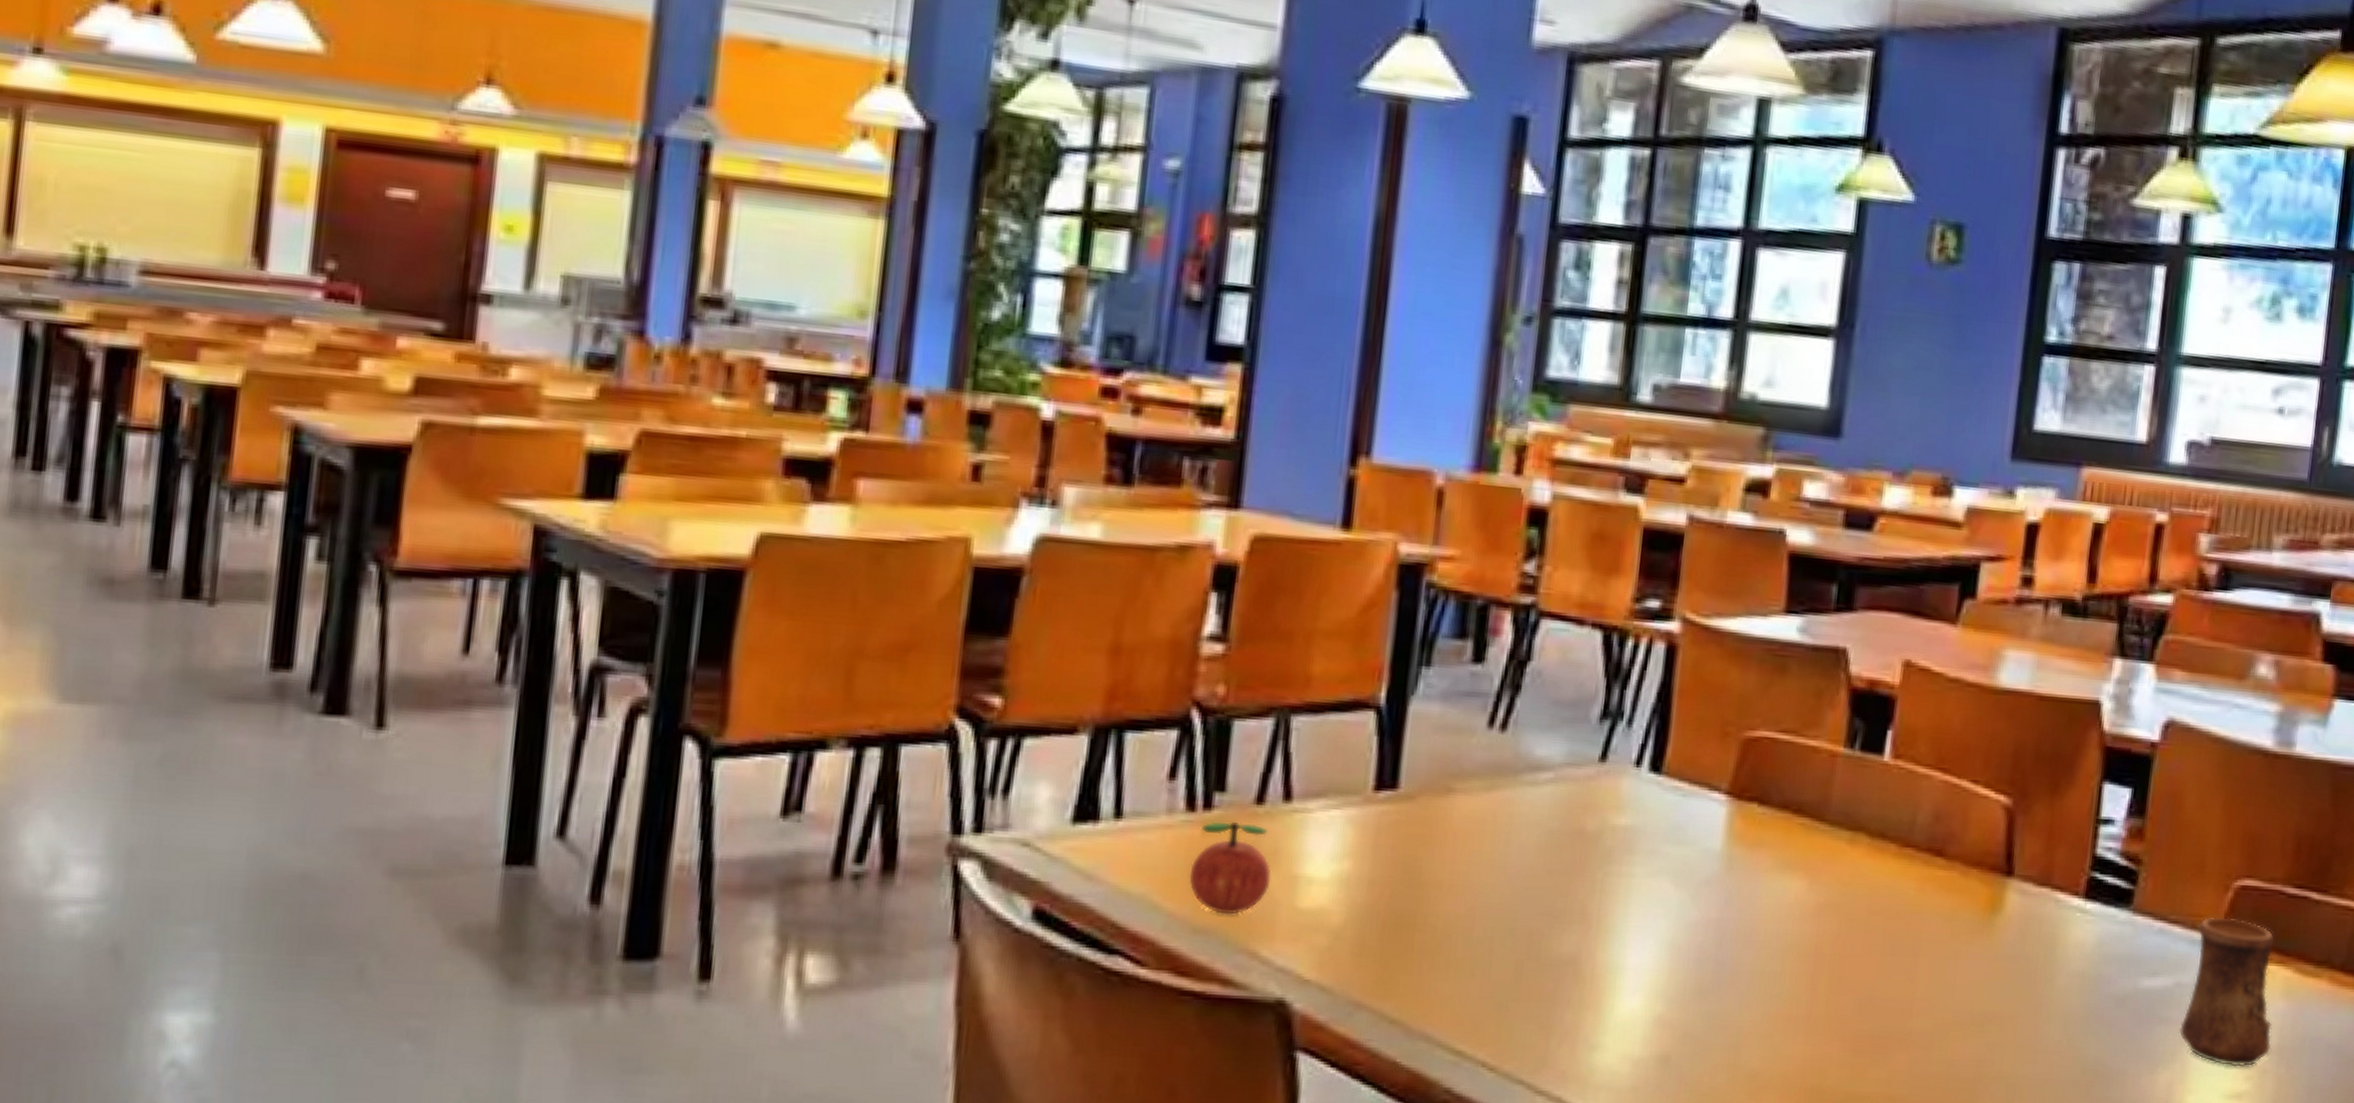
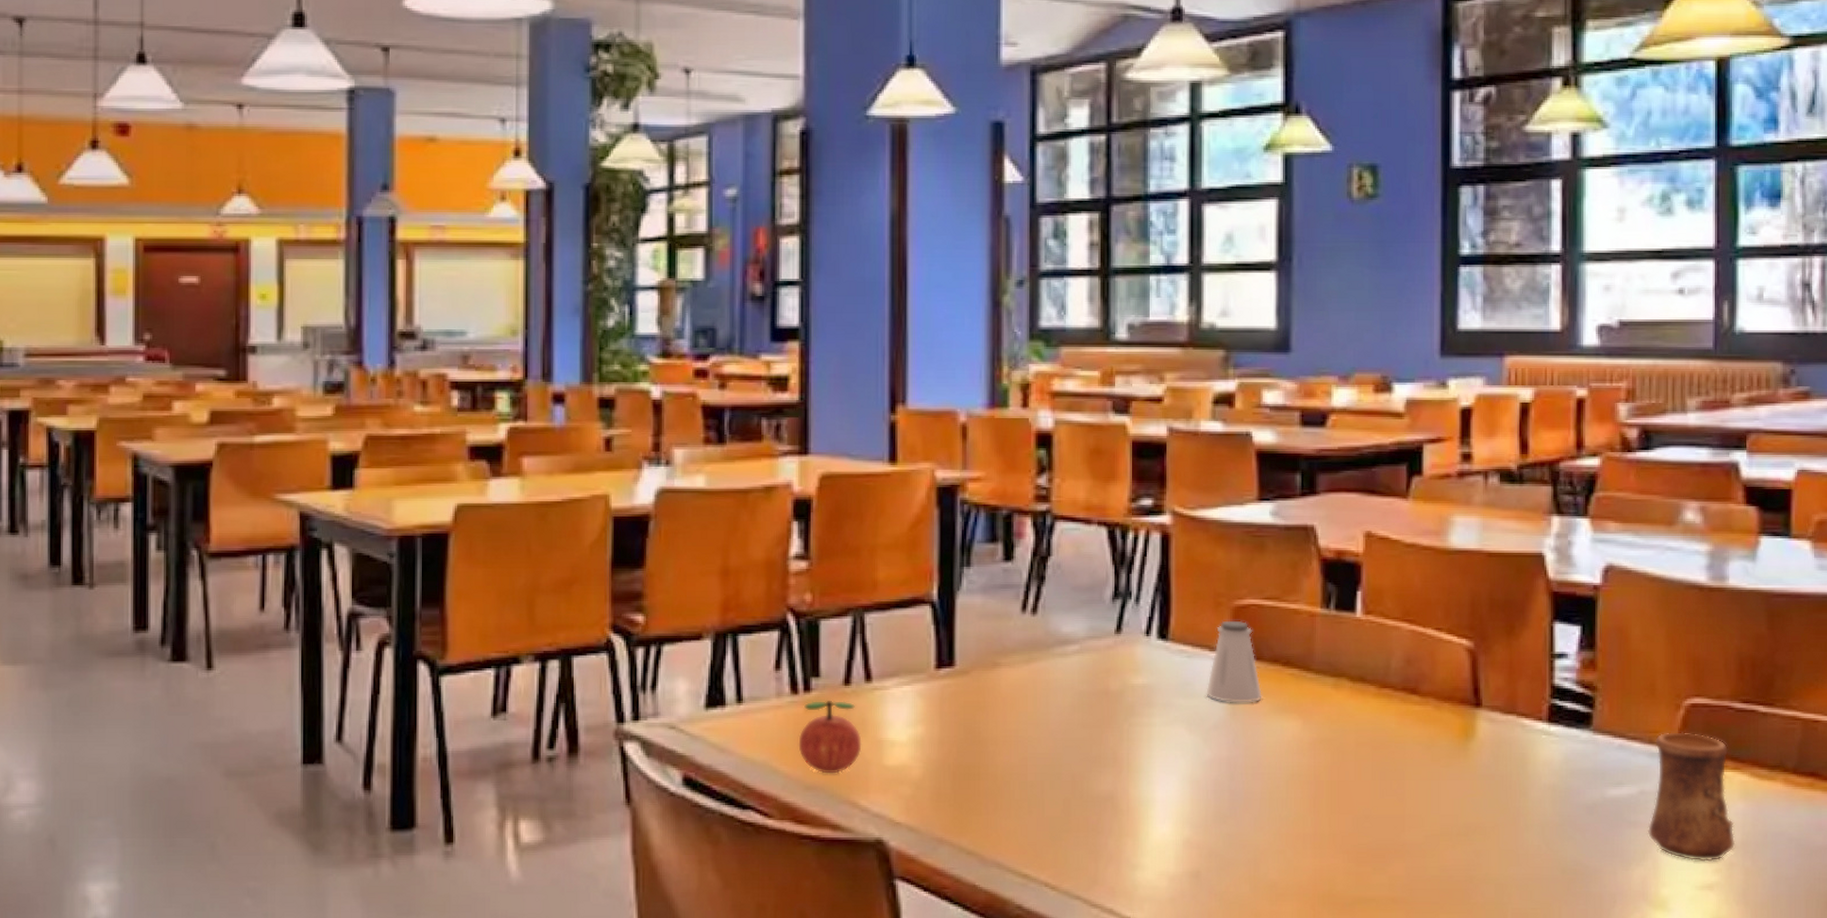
saltshaker: none [1699,755,1766,856] -> present [1206,620,1263,703]

